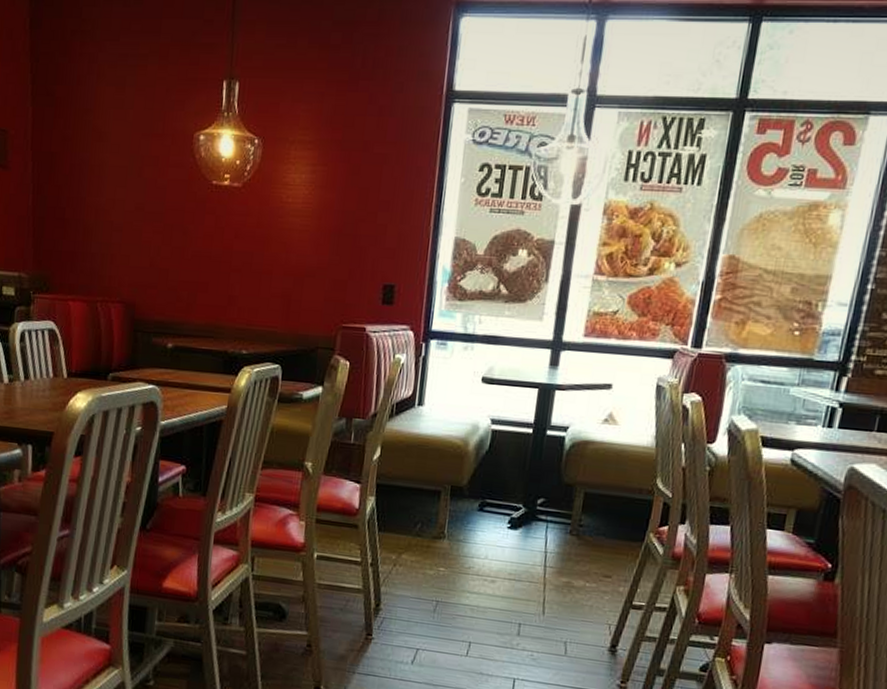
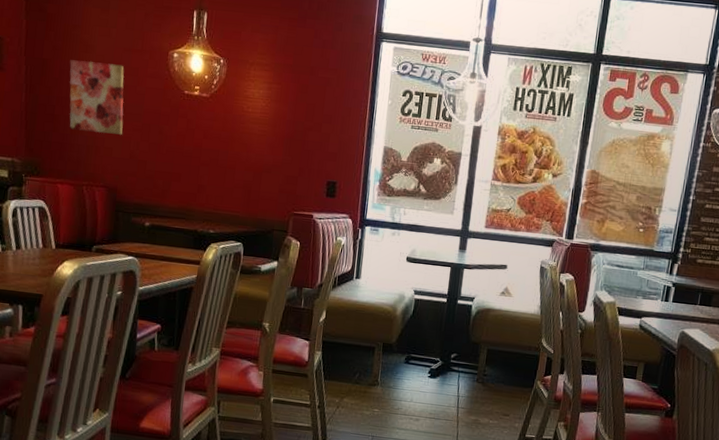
wall art: none [81,151,143,240] -> present [69,60,124,136]

